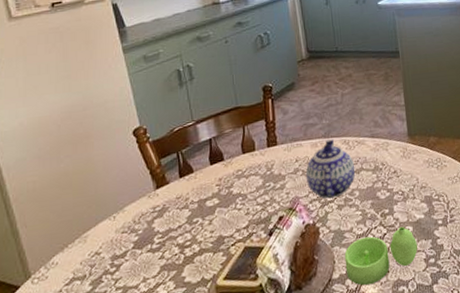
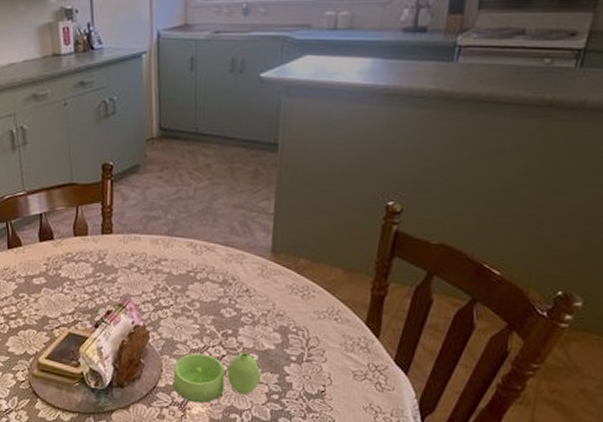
teapot: present [305,139,356,199] -> none [140,238,200,305]

